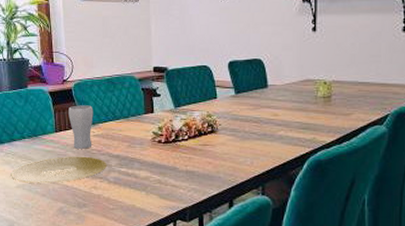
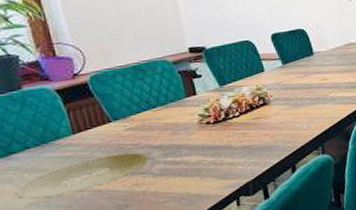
drinking glass: present [68,105,93,149] -> none [86,97,126,148]

